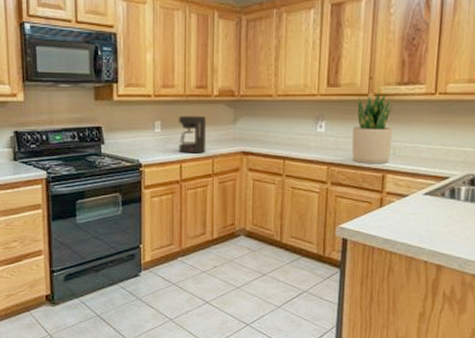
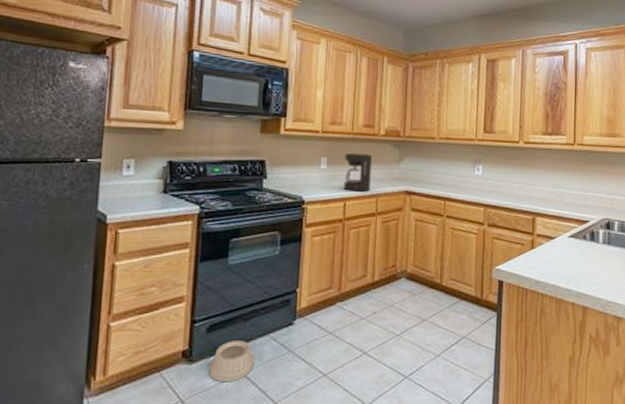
pet bowl: none [69,288,108,322] -> present [209,341,255,383]
planter: present [351,93,393,164] -> none [505,141,540,207]

